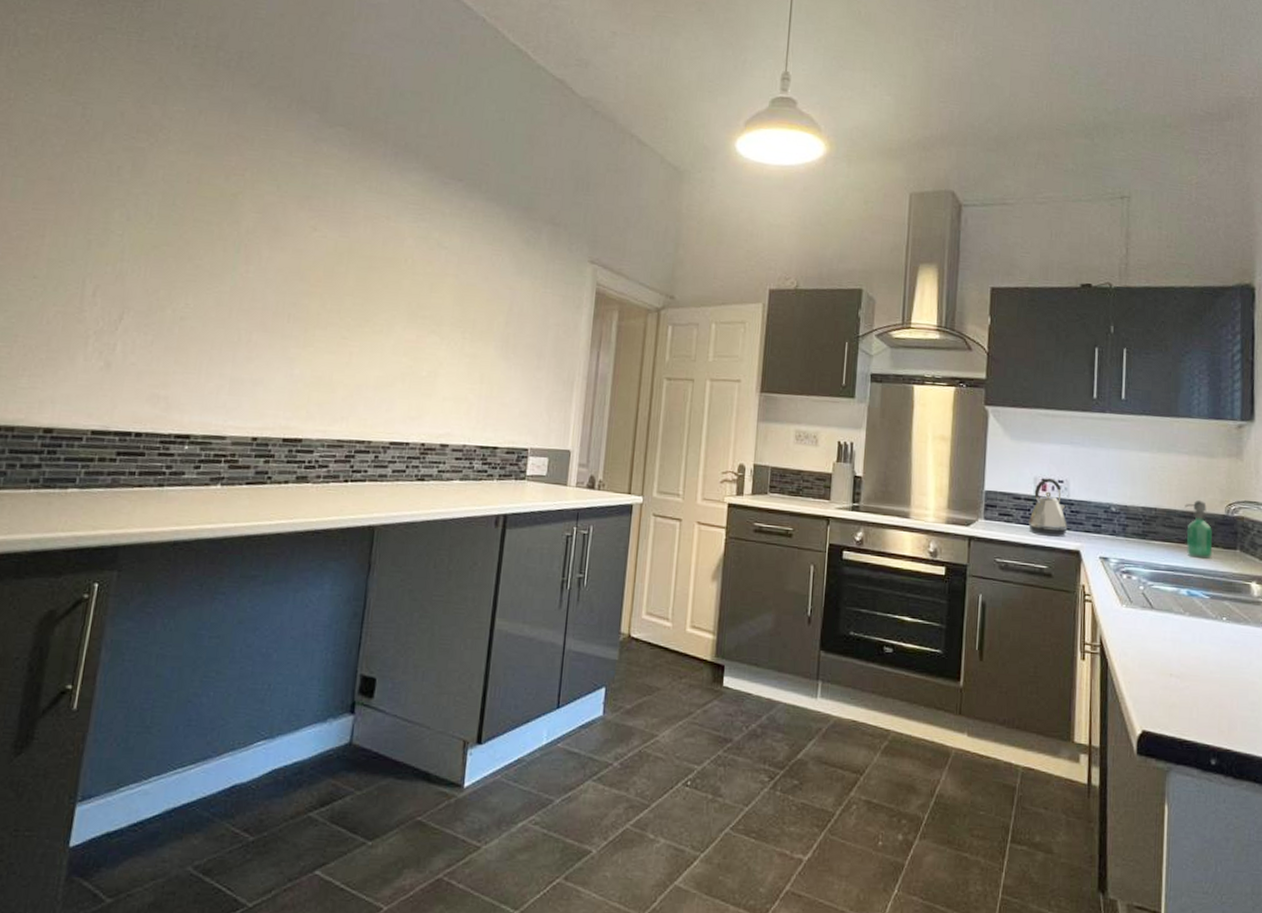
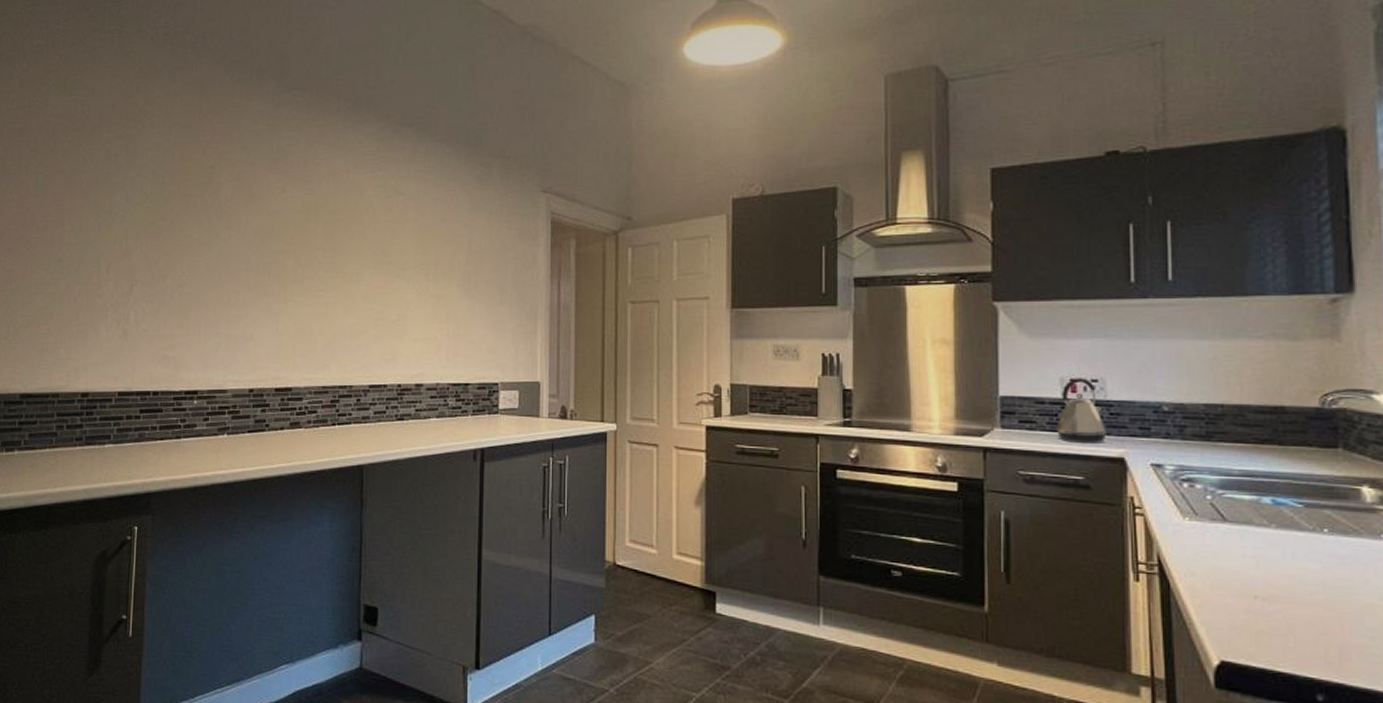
soap dispenser: present [1185,500,1213,560] -> none [1262,391,1304,462]

